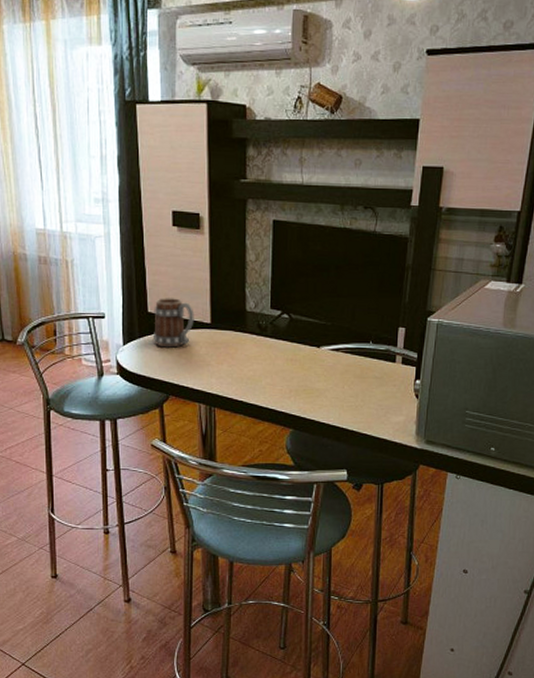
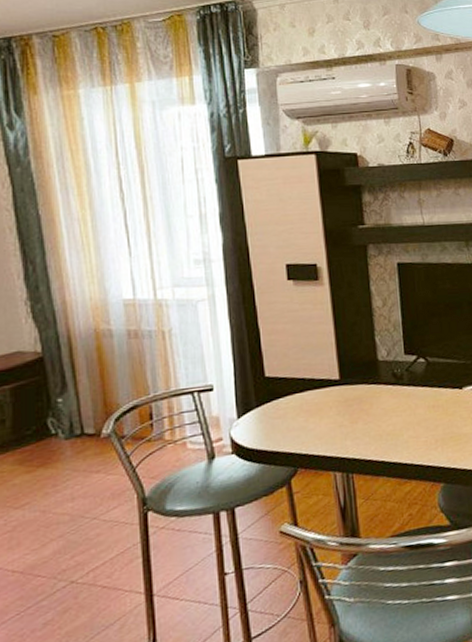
mug: present [154,298,194,348] -> none [272,356,321,414]

